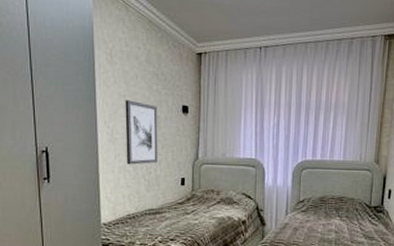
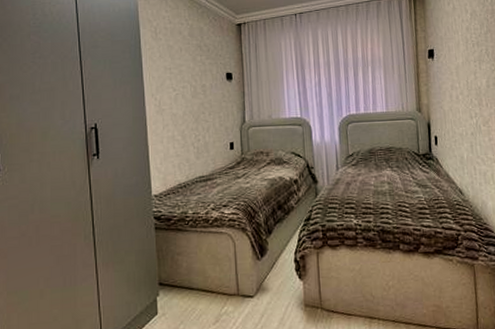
wall art: present [125,100,158,165] -> none [171,72,205,134]

